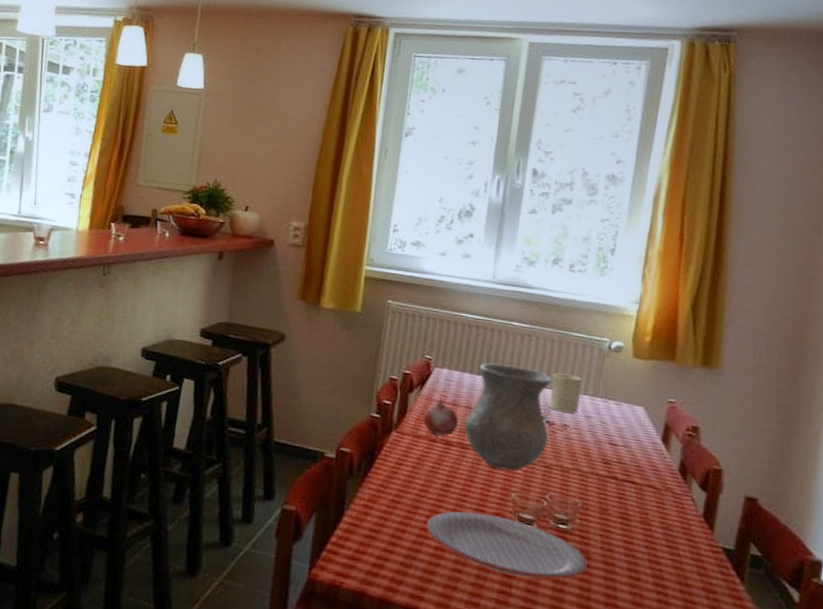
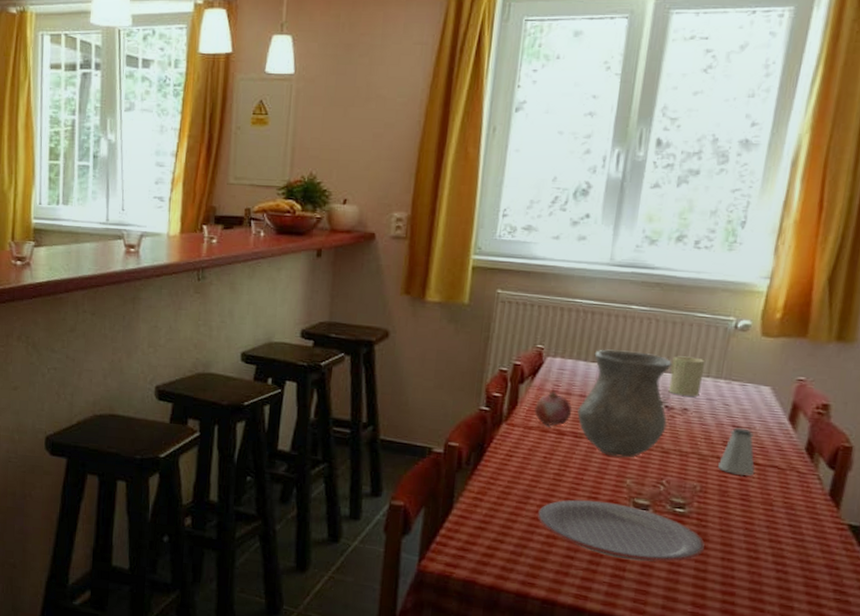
saltshaker: none [598,445,633,495] -> present [718,427,755,476]

